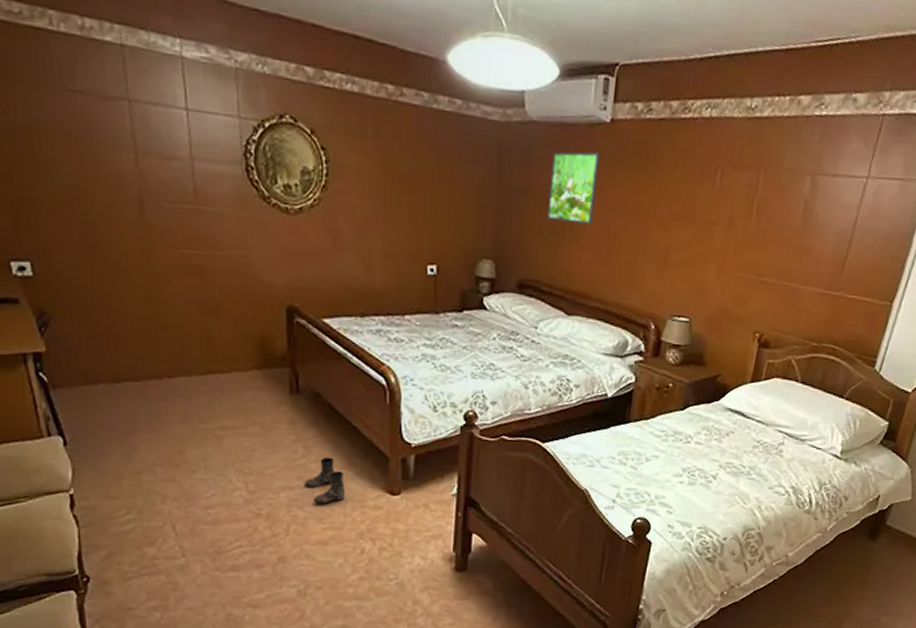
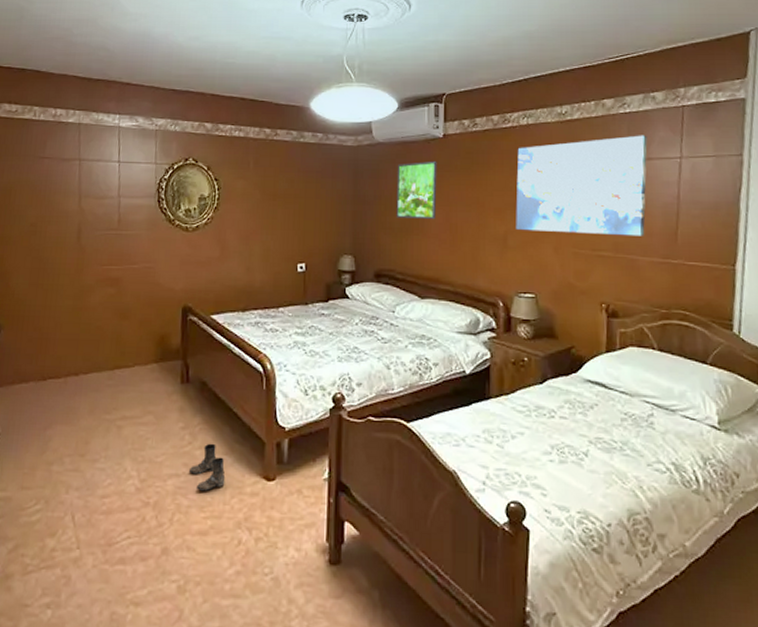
wall art: none [680,145,838,264] -> present [516,135,648,236]

